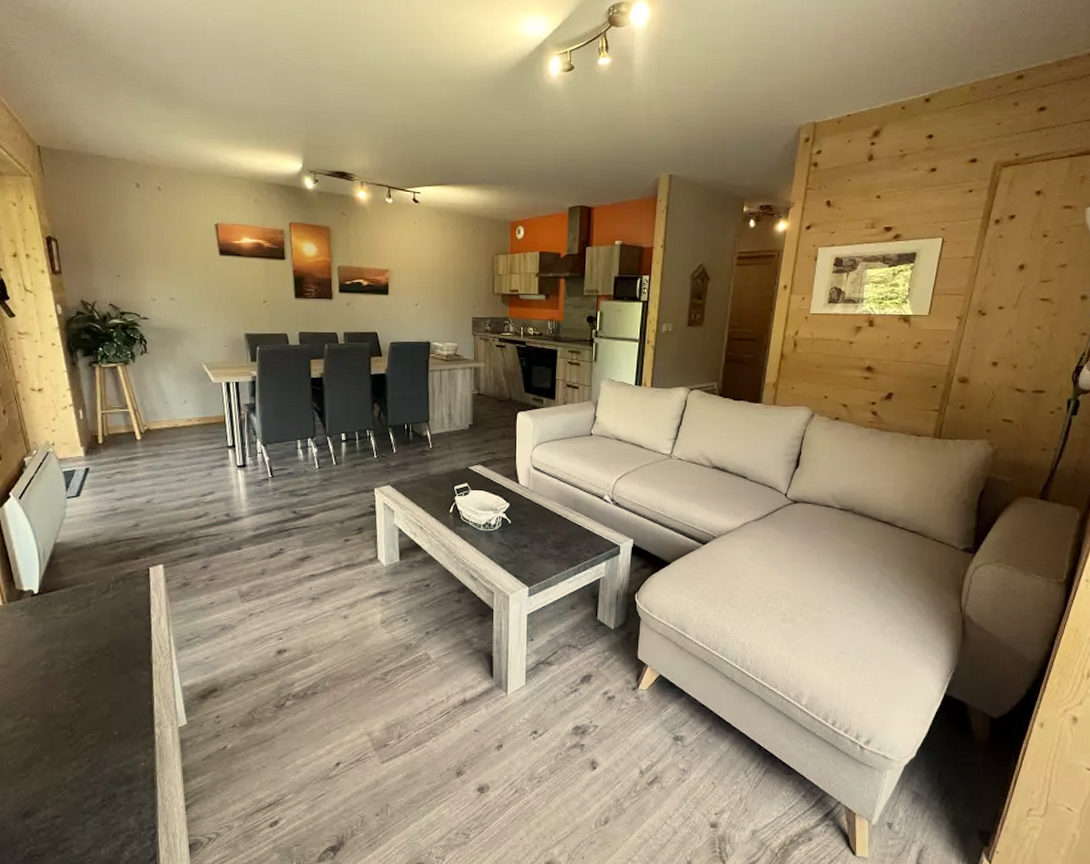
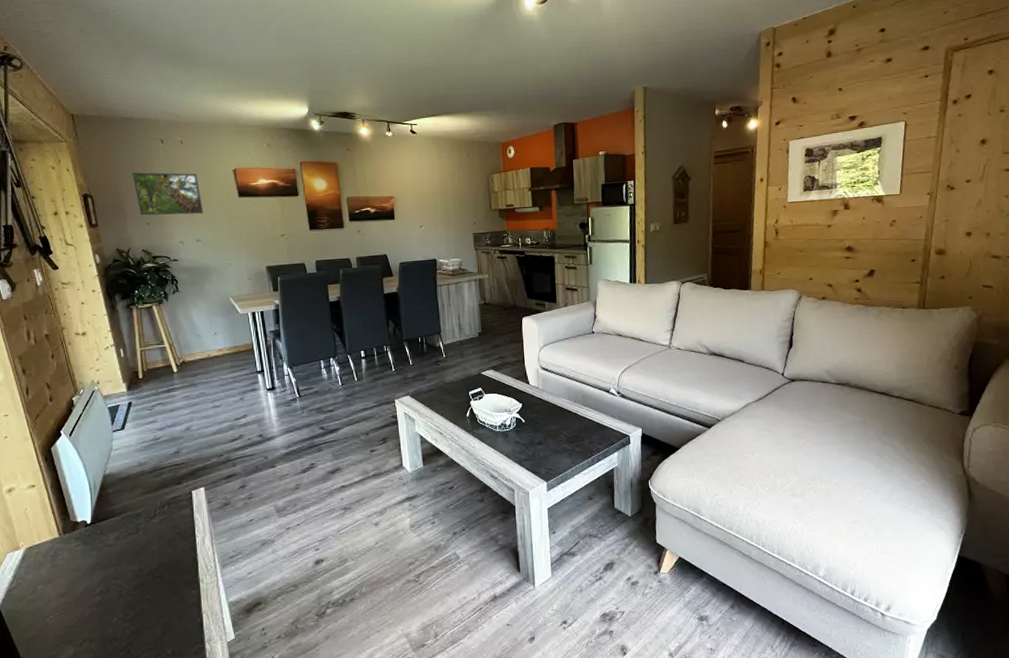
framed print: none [103,218,180,270] -> present [132,172,204,216]

